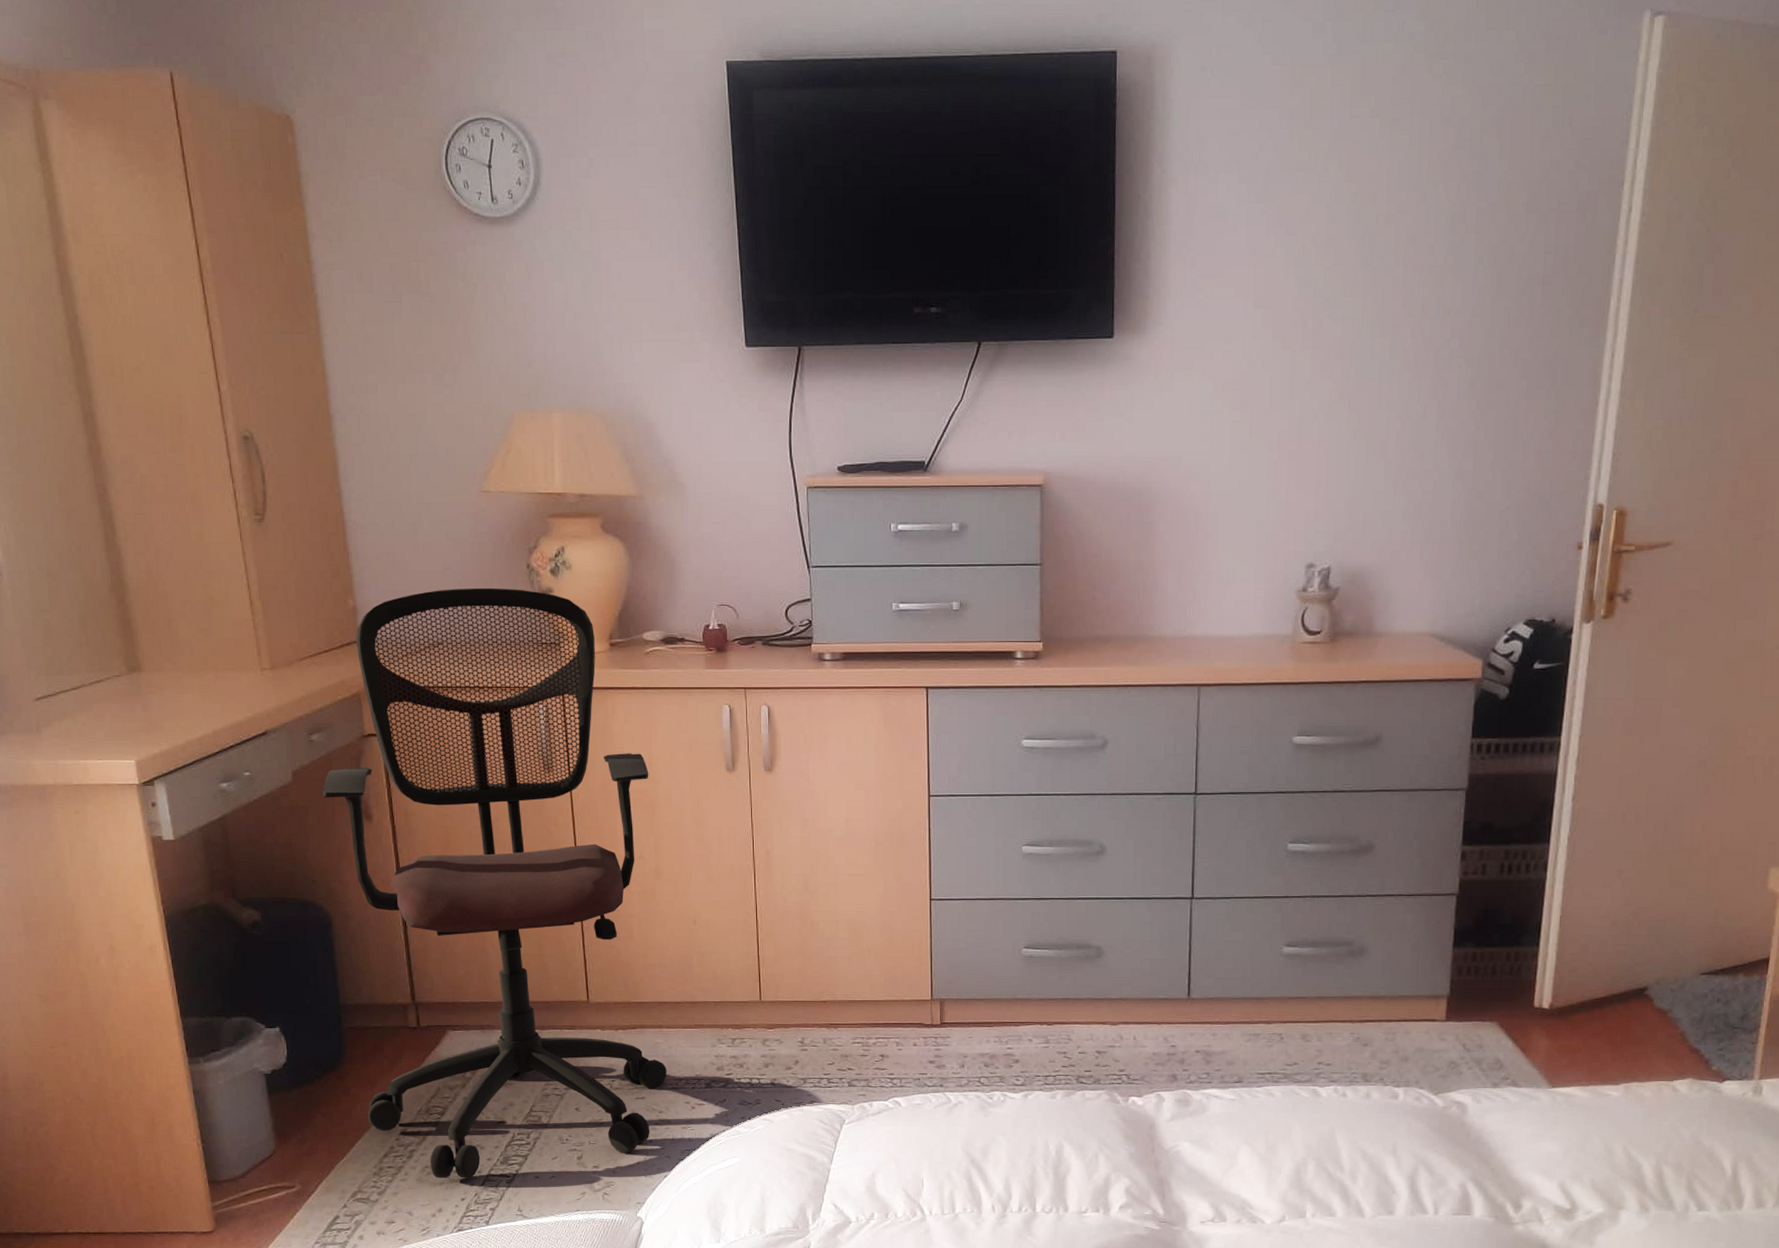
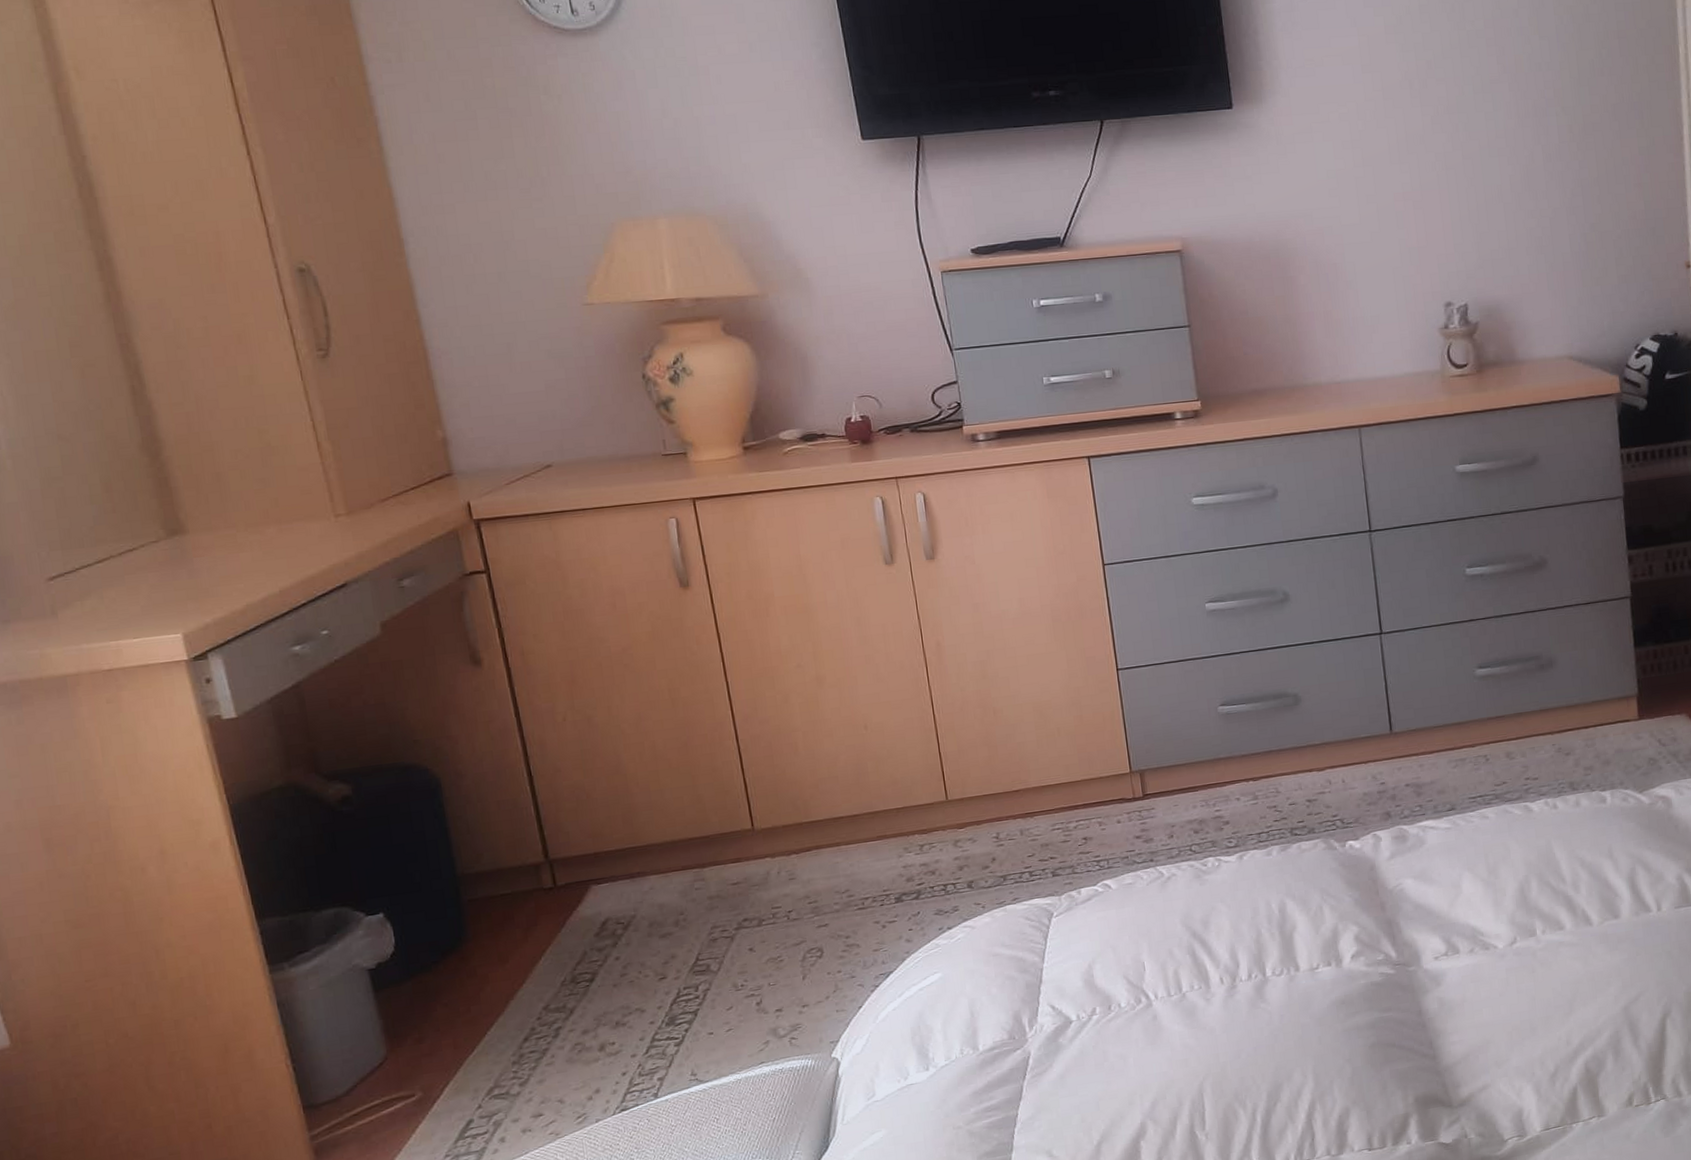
office chair: present [322,588,667,1178] -> none [419,401,851,1055]

